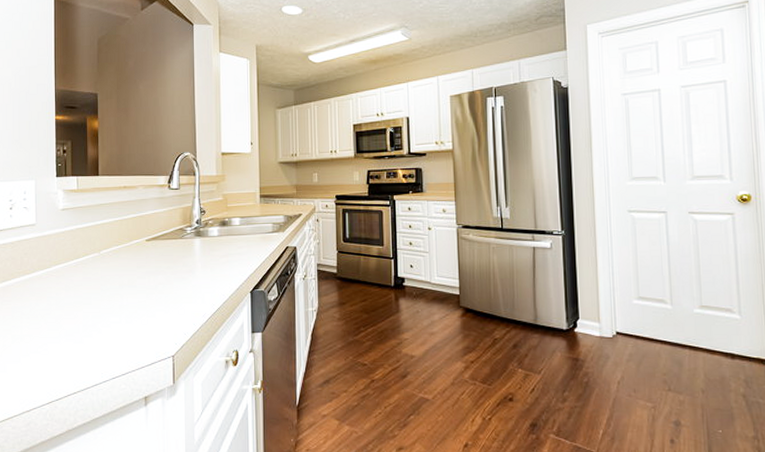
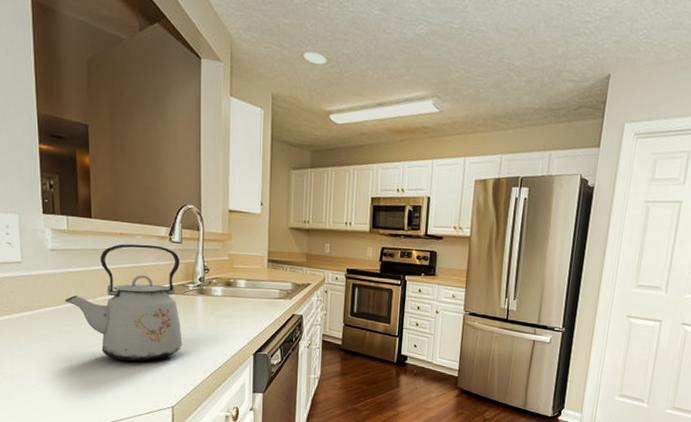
kettle: none [72,194,182,312] -> present [64,243,182,361]

